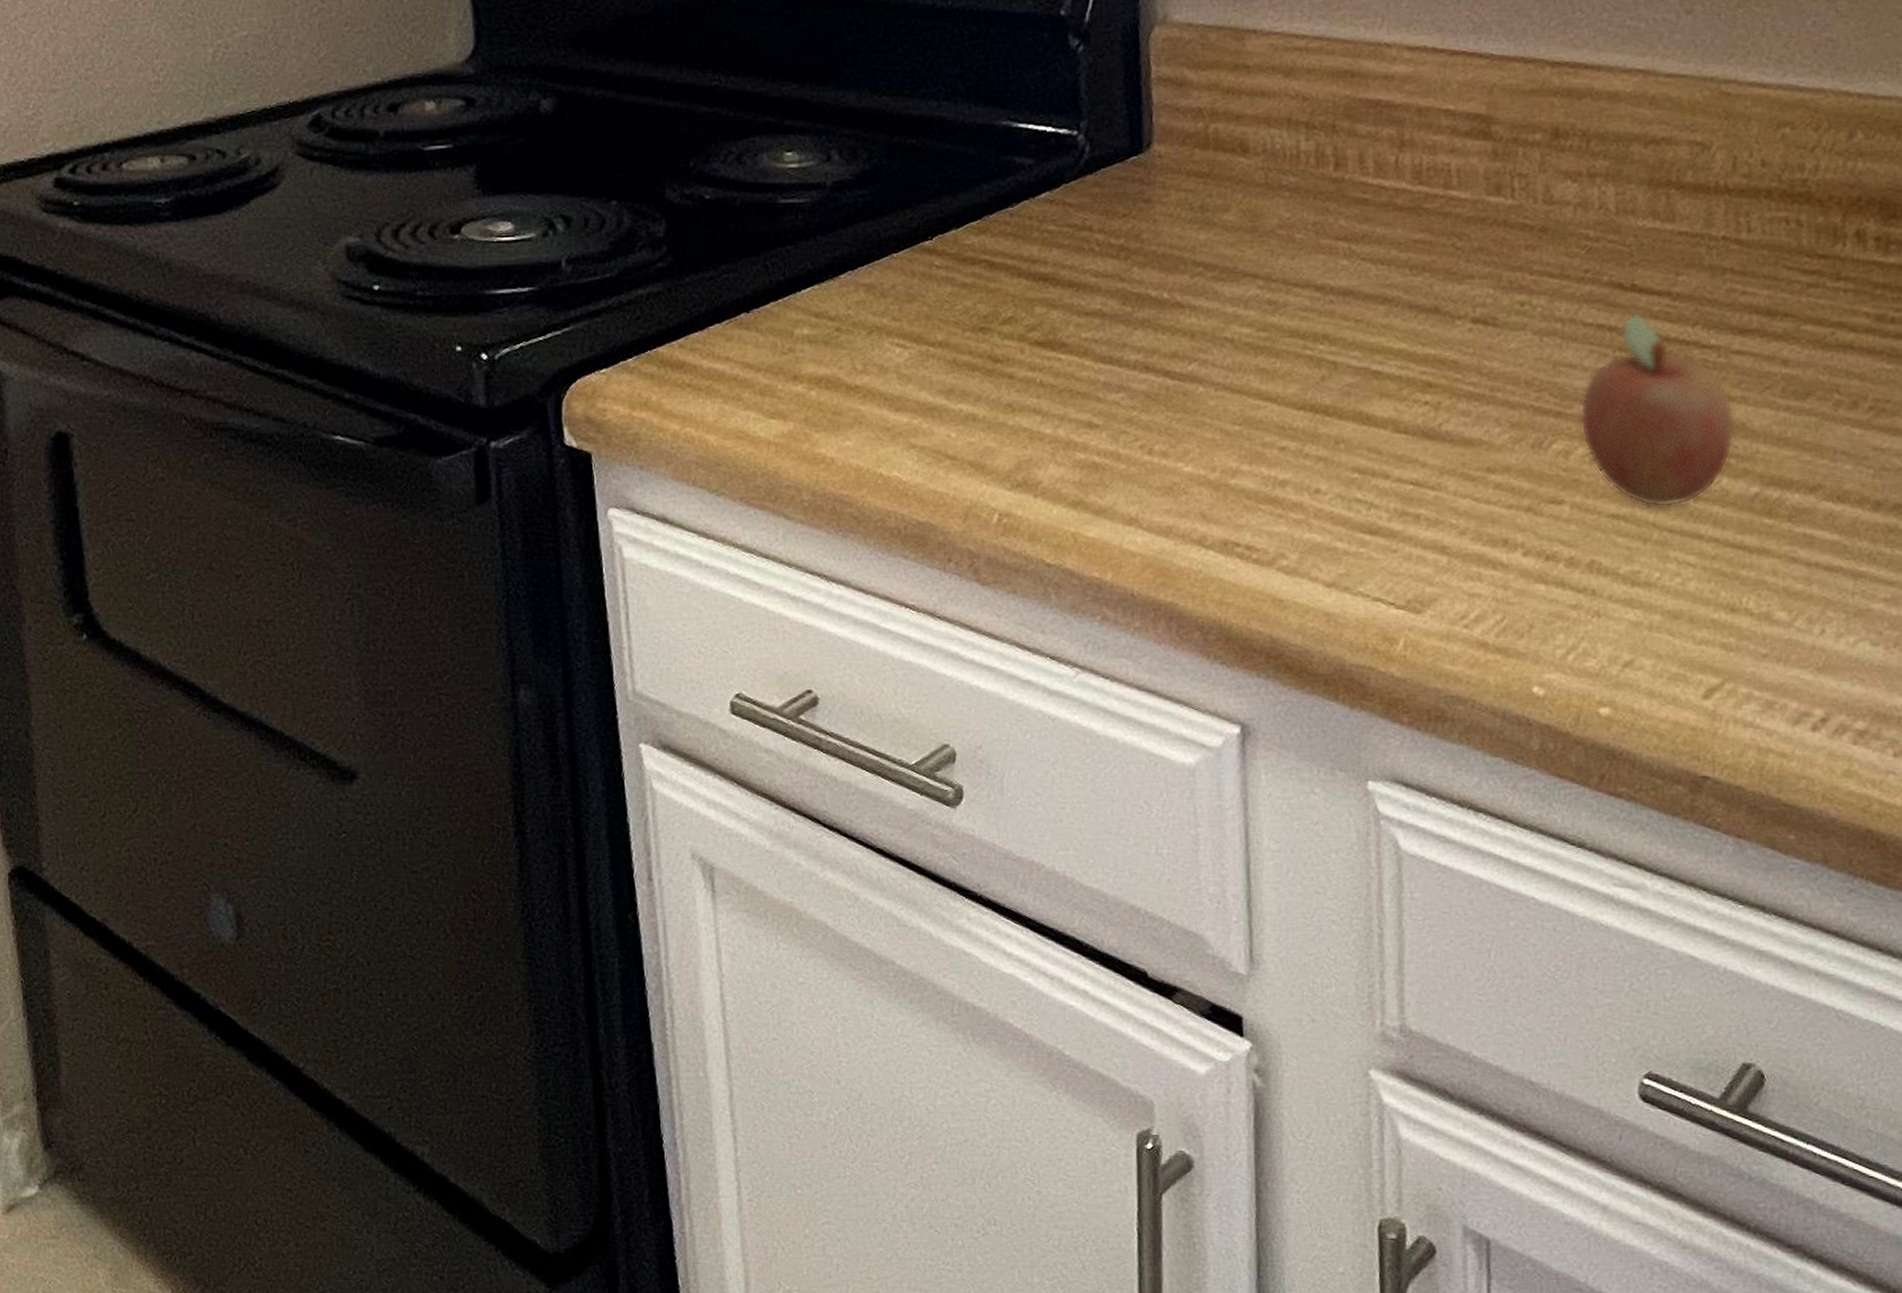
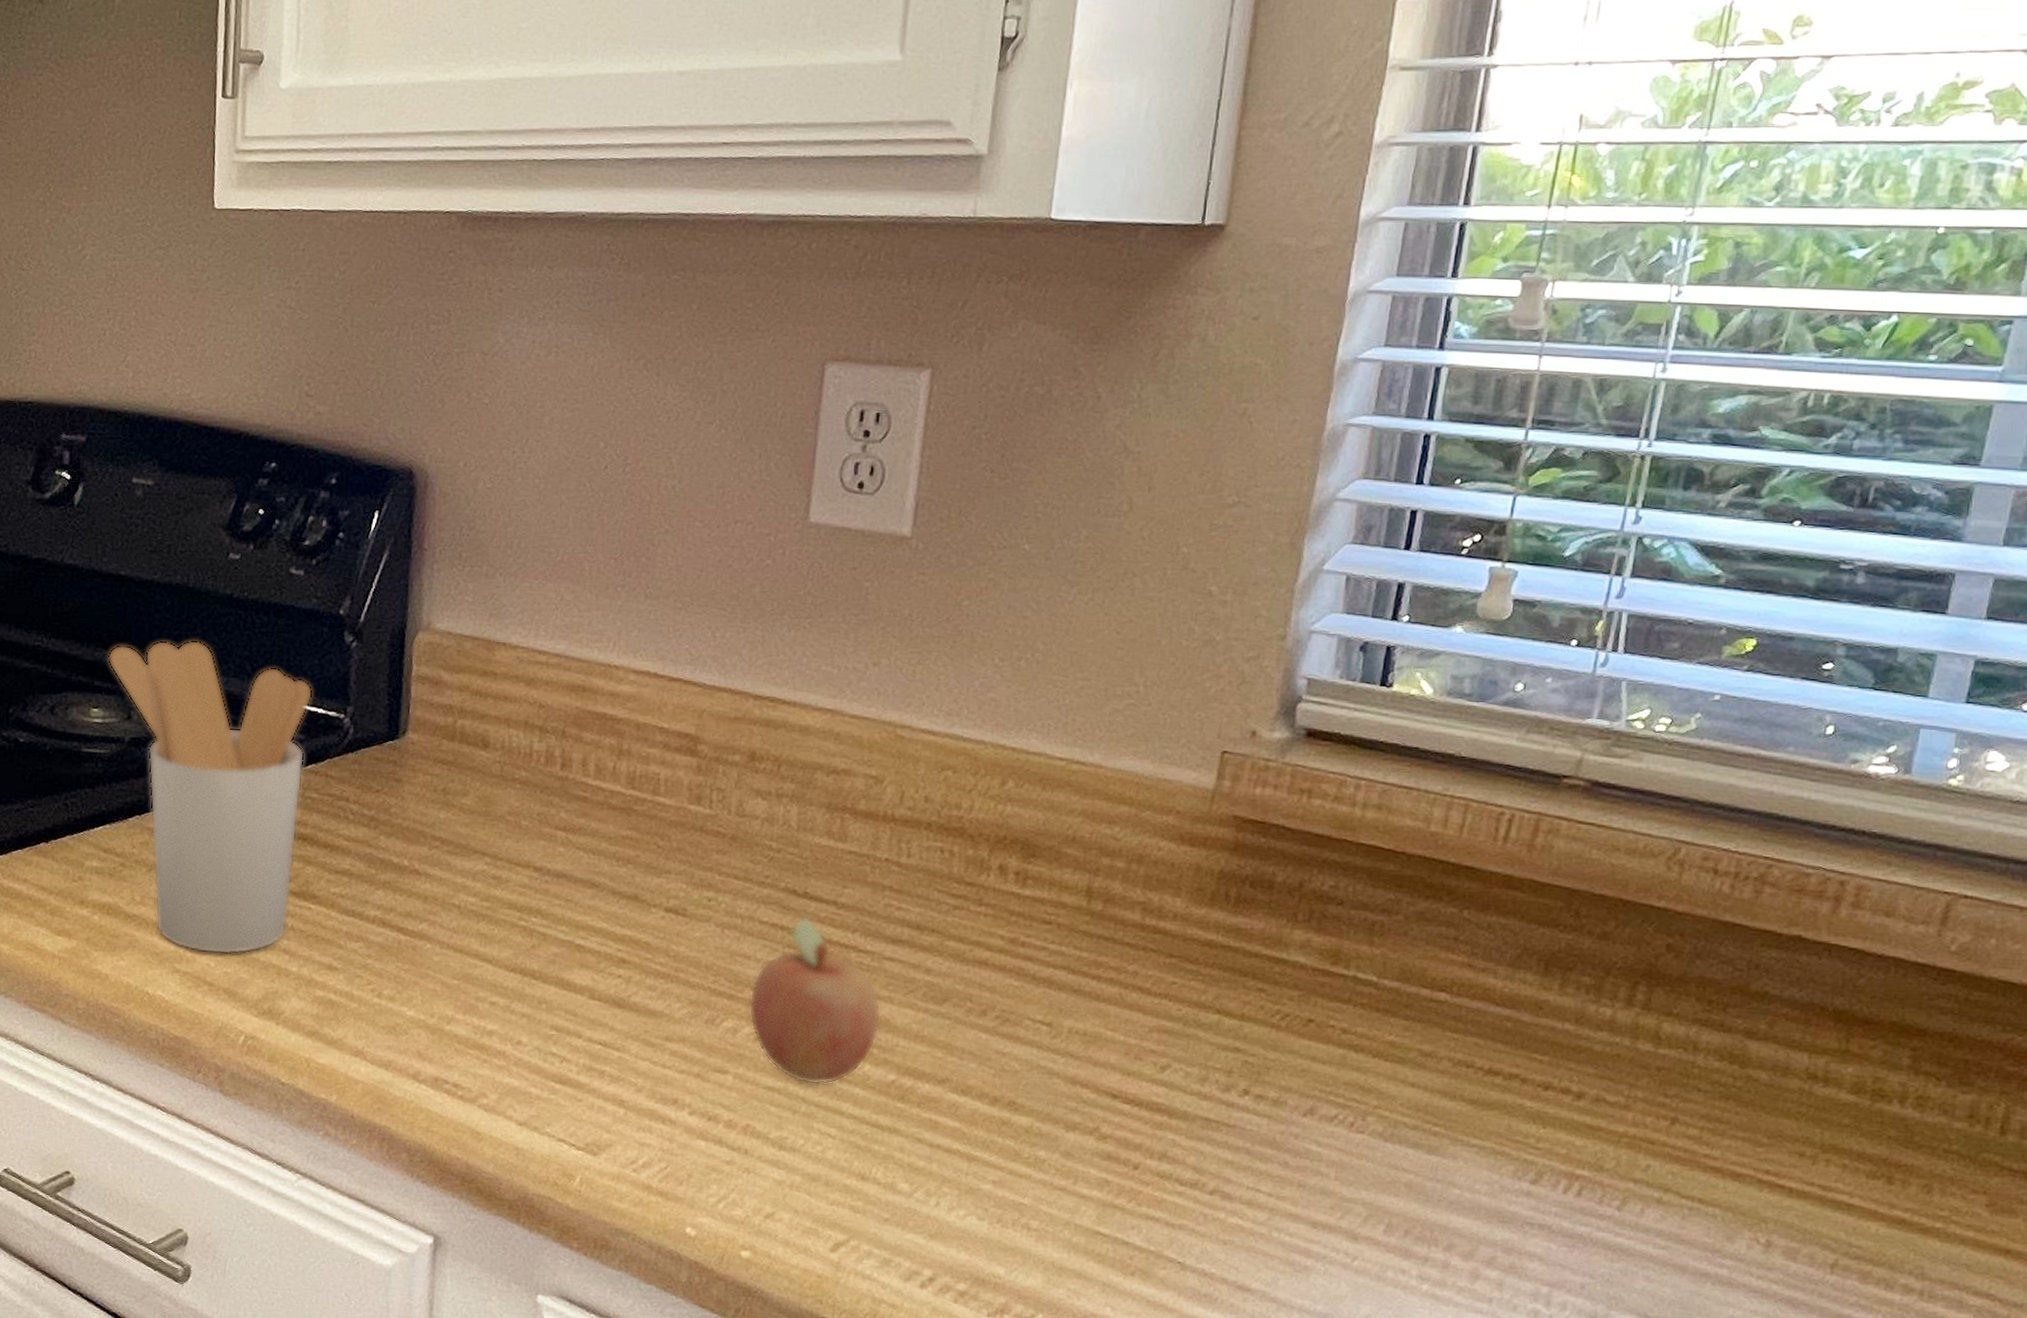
utensil holder: none [797,61,1039,423] -> present [108,640,313,955]

